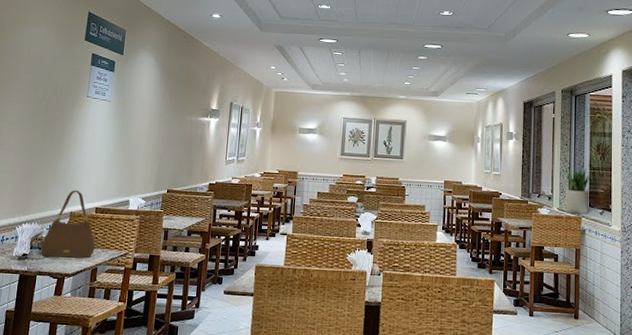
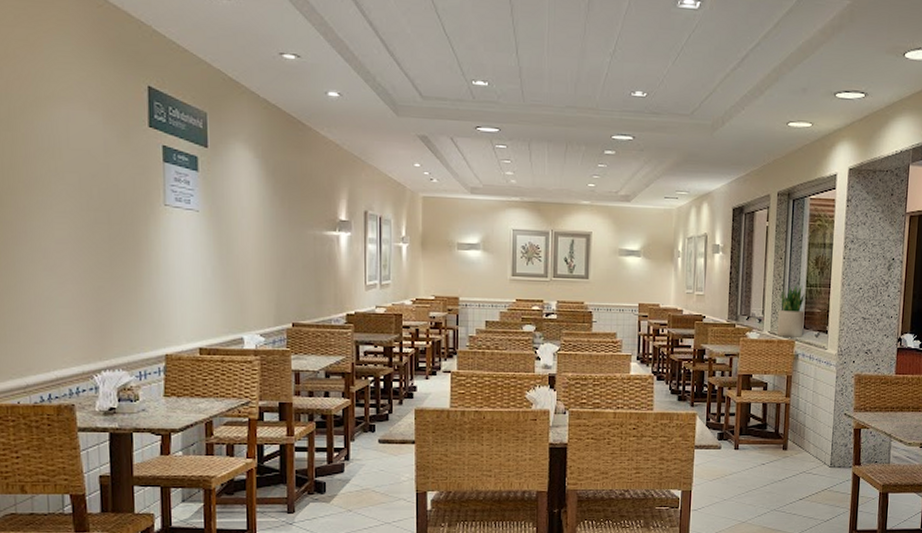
handbag: present [40,190,96,258] -> none [131,326,207,411]

